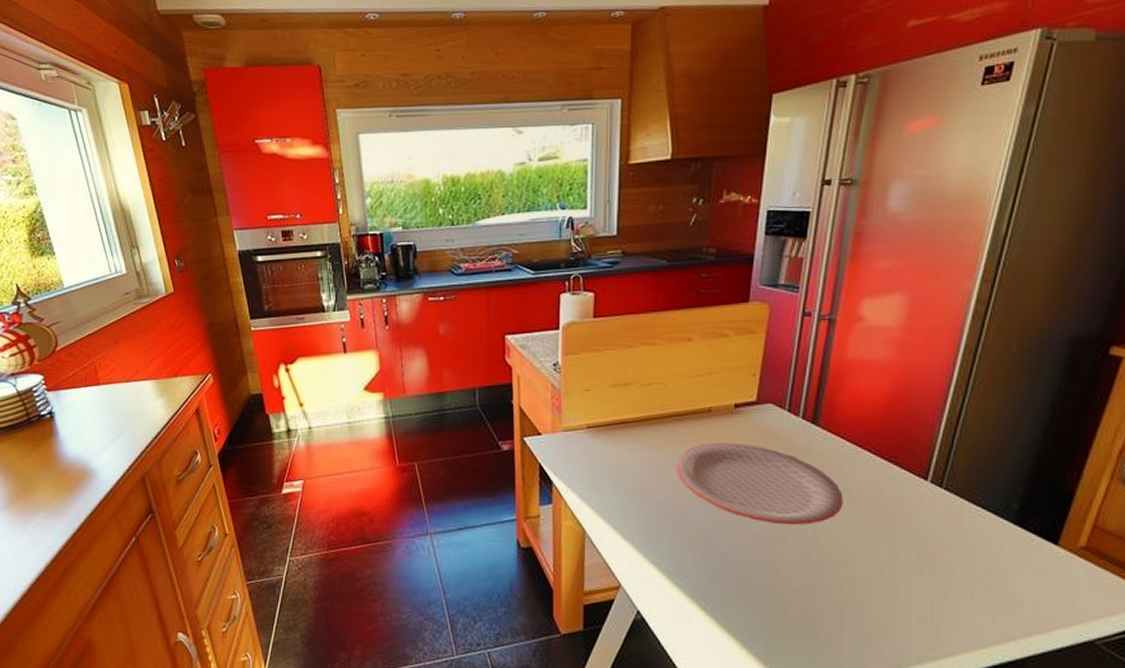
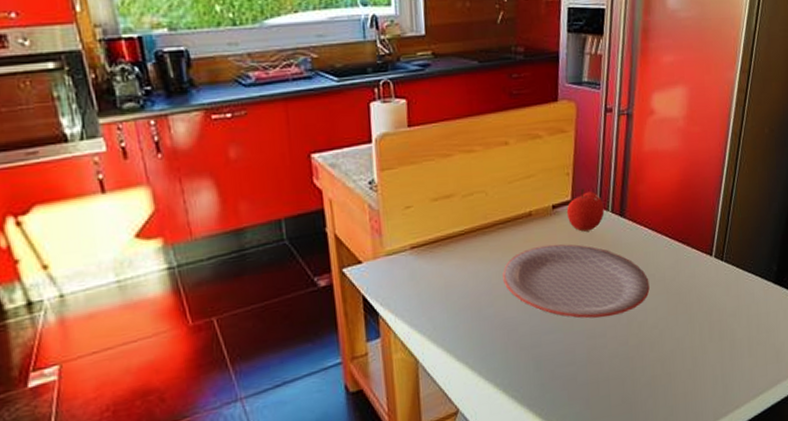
fruit: none [750,390,794,434] -> present [566,187,605,232]

